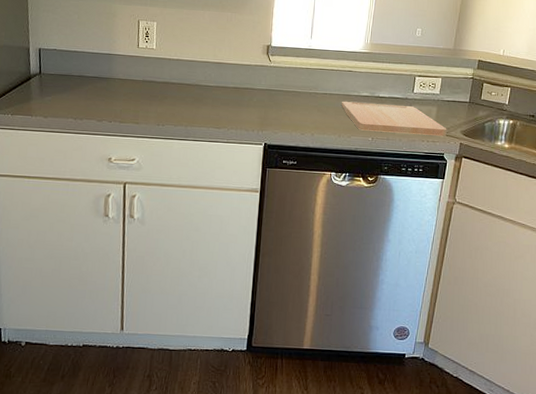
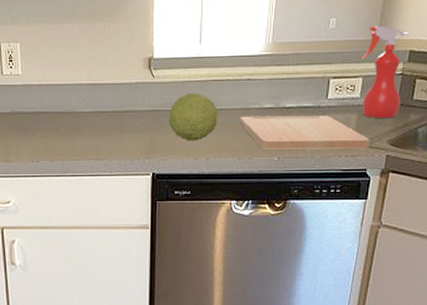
fruit: none [281,77,324,119] -> present [169,92,218,141]
spray bottle: none [440,37,478,113] -> present [361,25,409,118]

